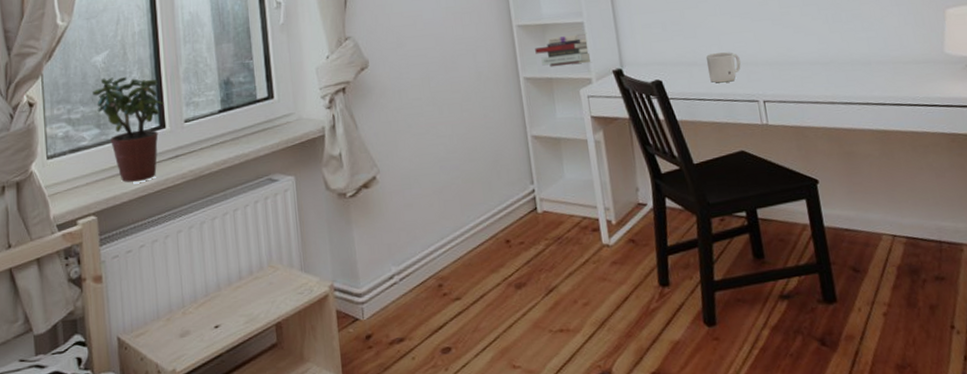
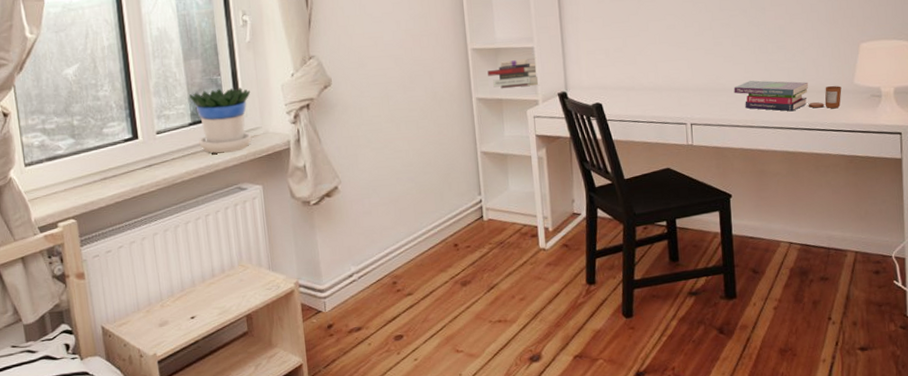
potted plant: present [93,77,164,183] -> none [65,90,136,190]
flowerpot: none [220,72,285,143] -> present [189,88,252,154]
mug: present [706,52,741,83] -> none [643,78,674,107]
books: none [808,52,893,85] -> present [733,80,809,112]
candle: none [895,56,933,81] -> present [808,86,842,109]

